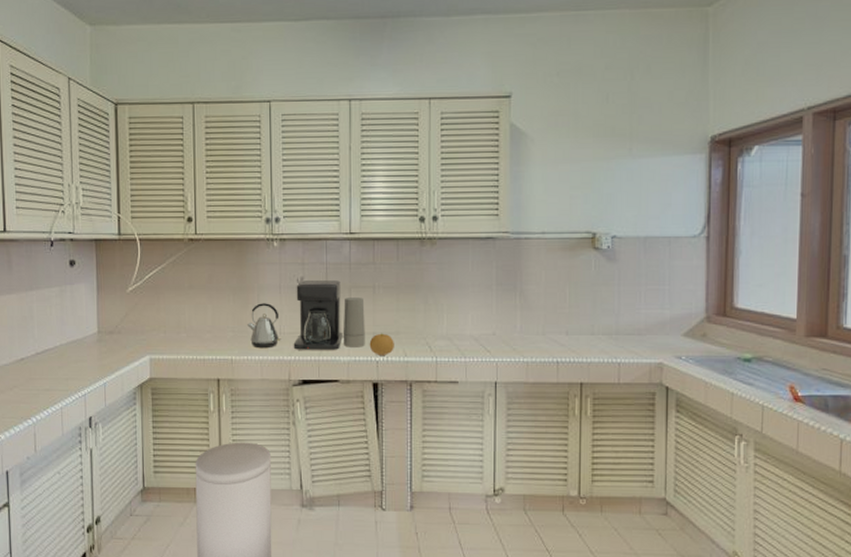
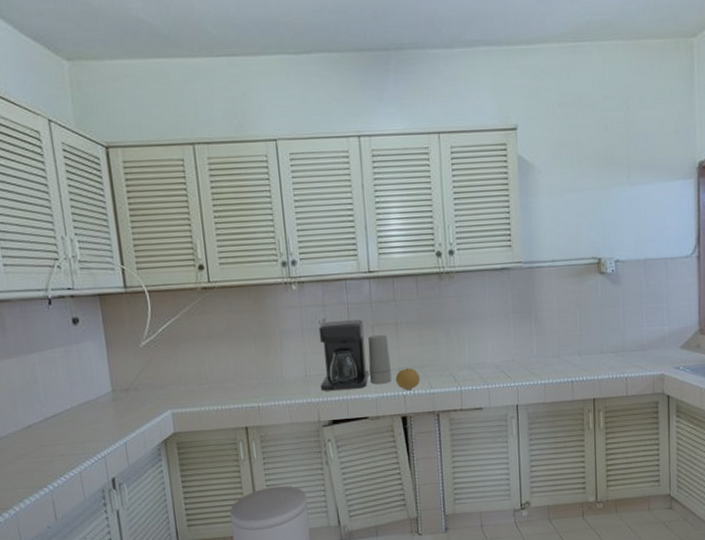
kettle: present [247,303,281,349] -> none [272,347,308,394]

